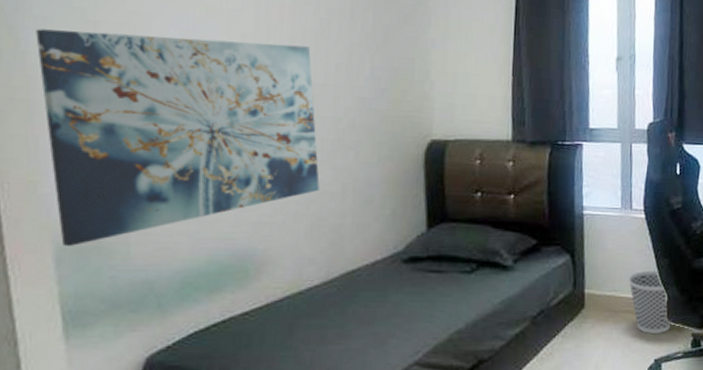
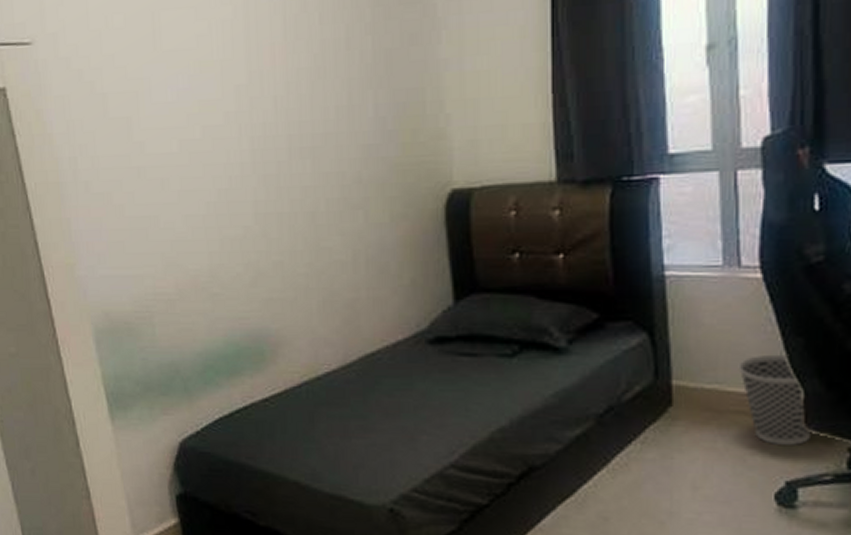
wall art: present [36,29,320,246] -> none [57,90,329,328]

